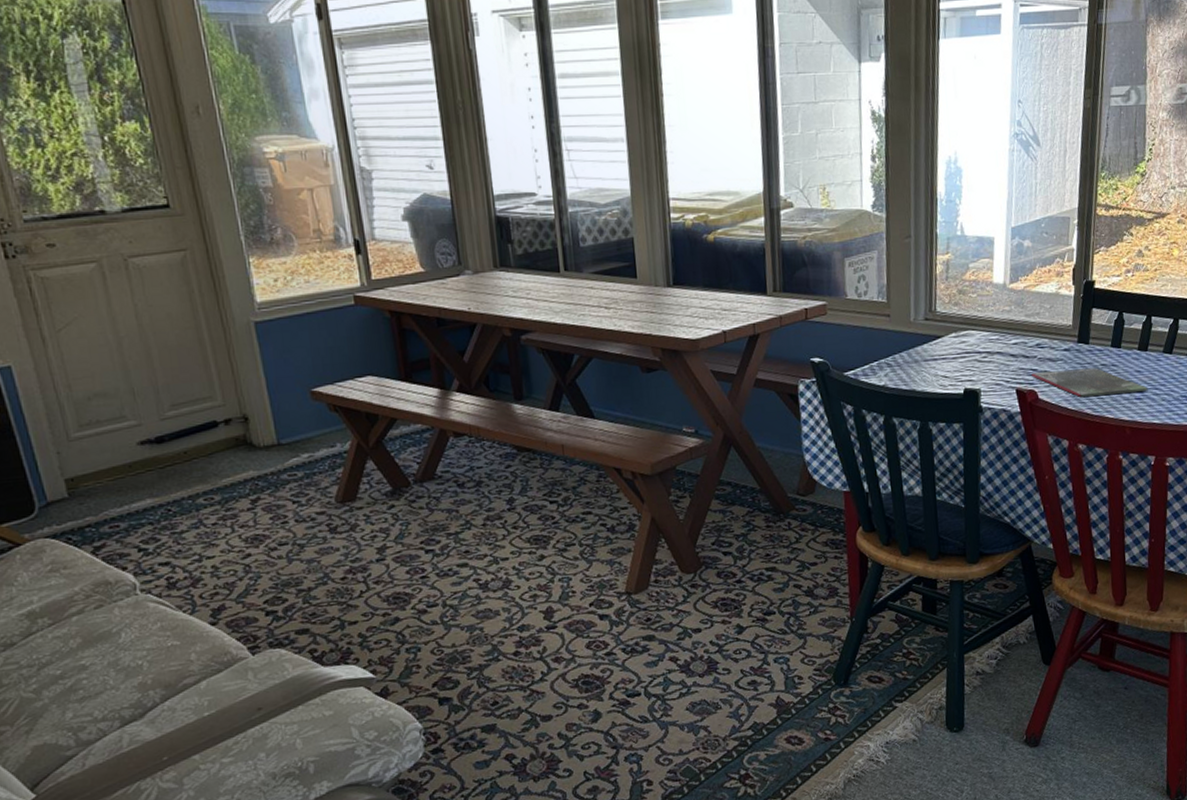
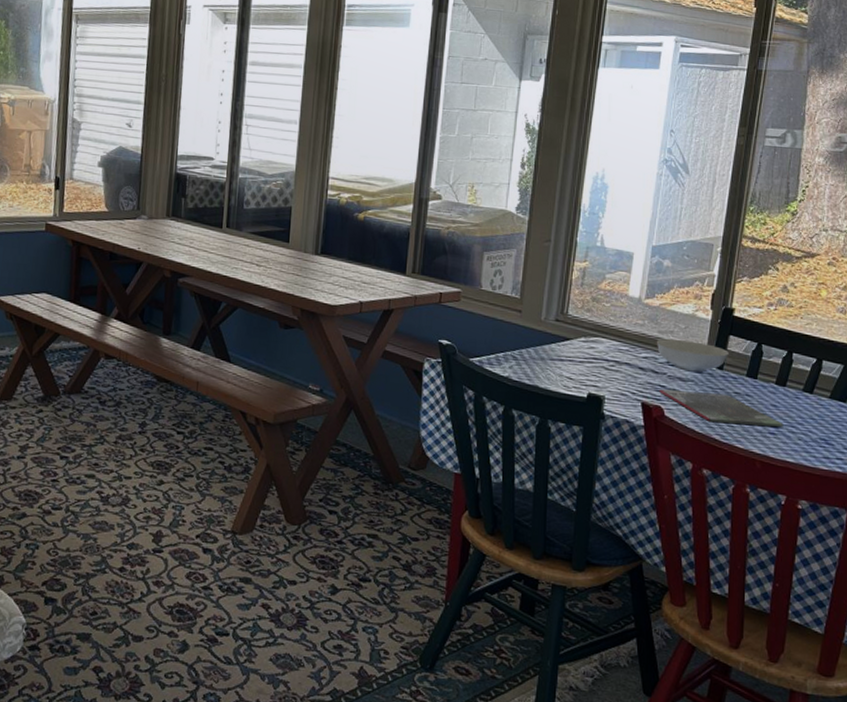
bowl: none [1024,319,1093,351] -> present [656,338,729,373]

